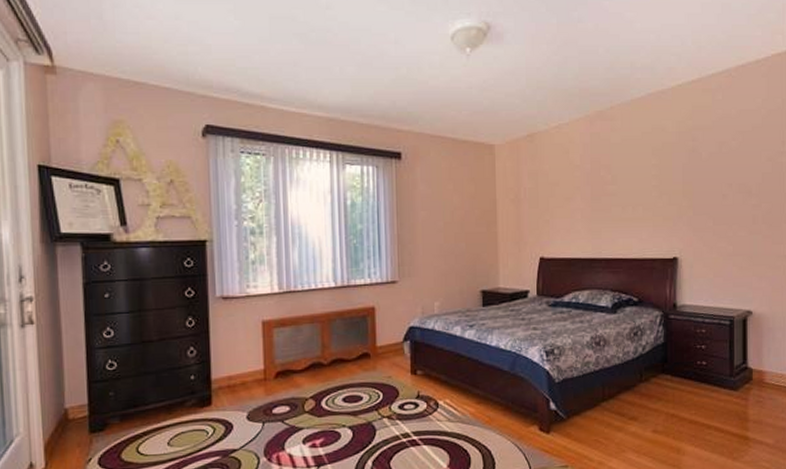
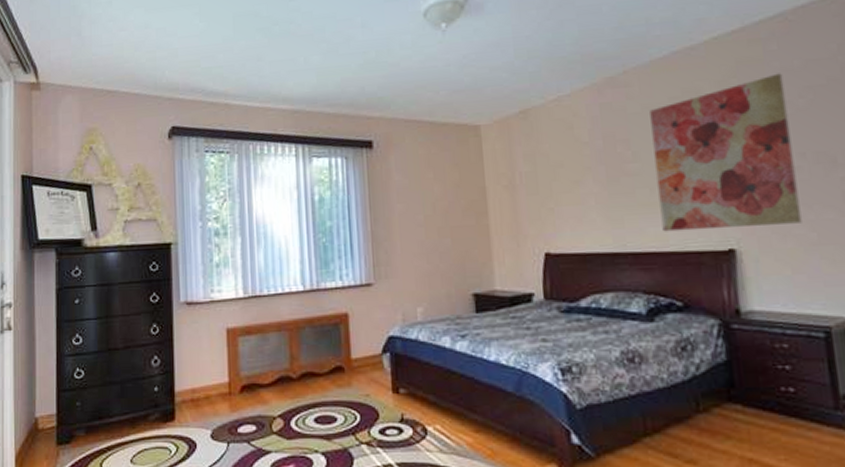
wall art: none [627,119,724,242] -> present [649,73,802,232]

